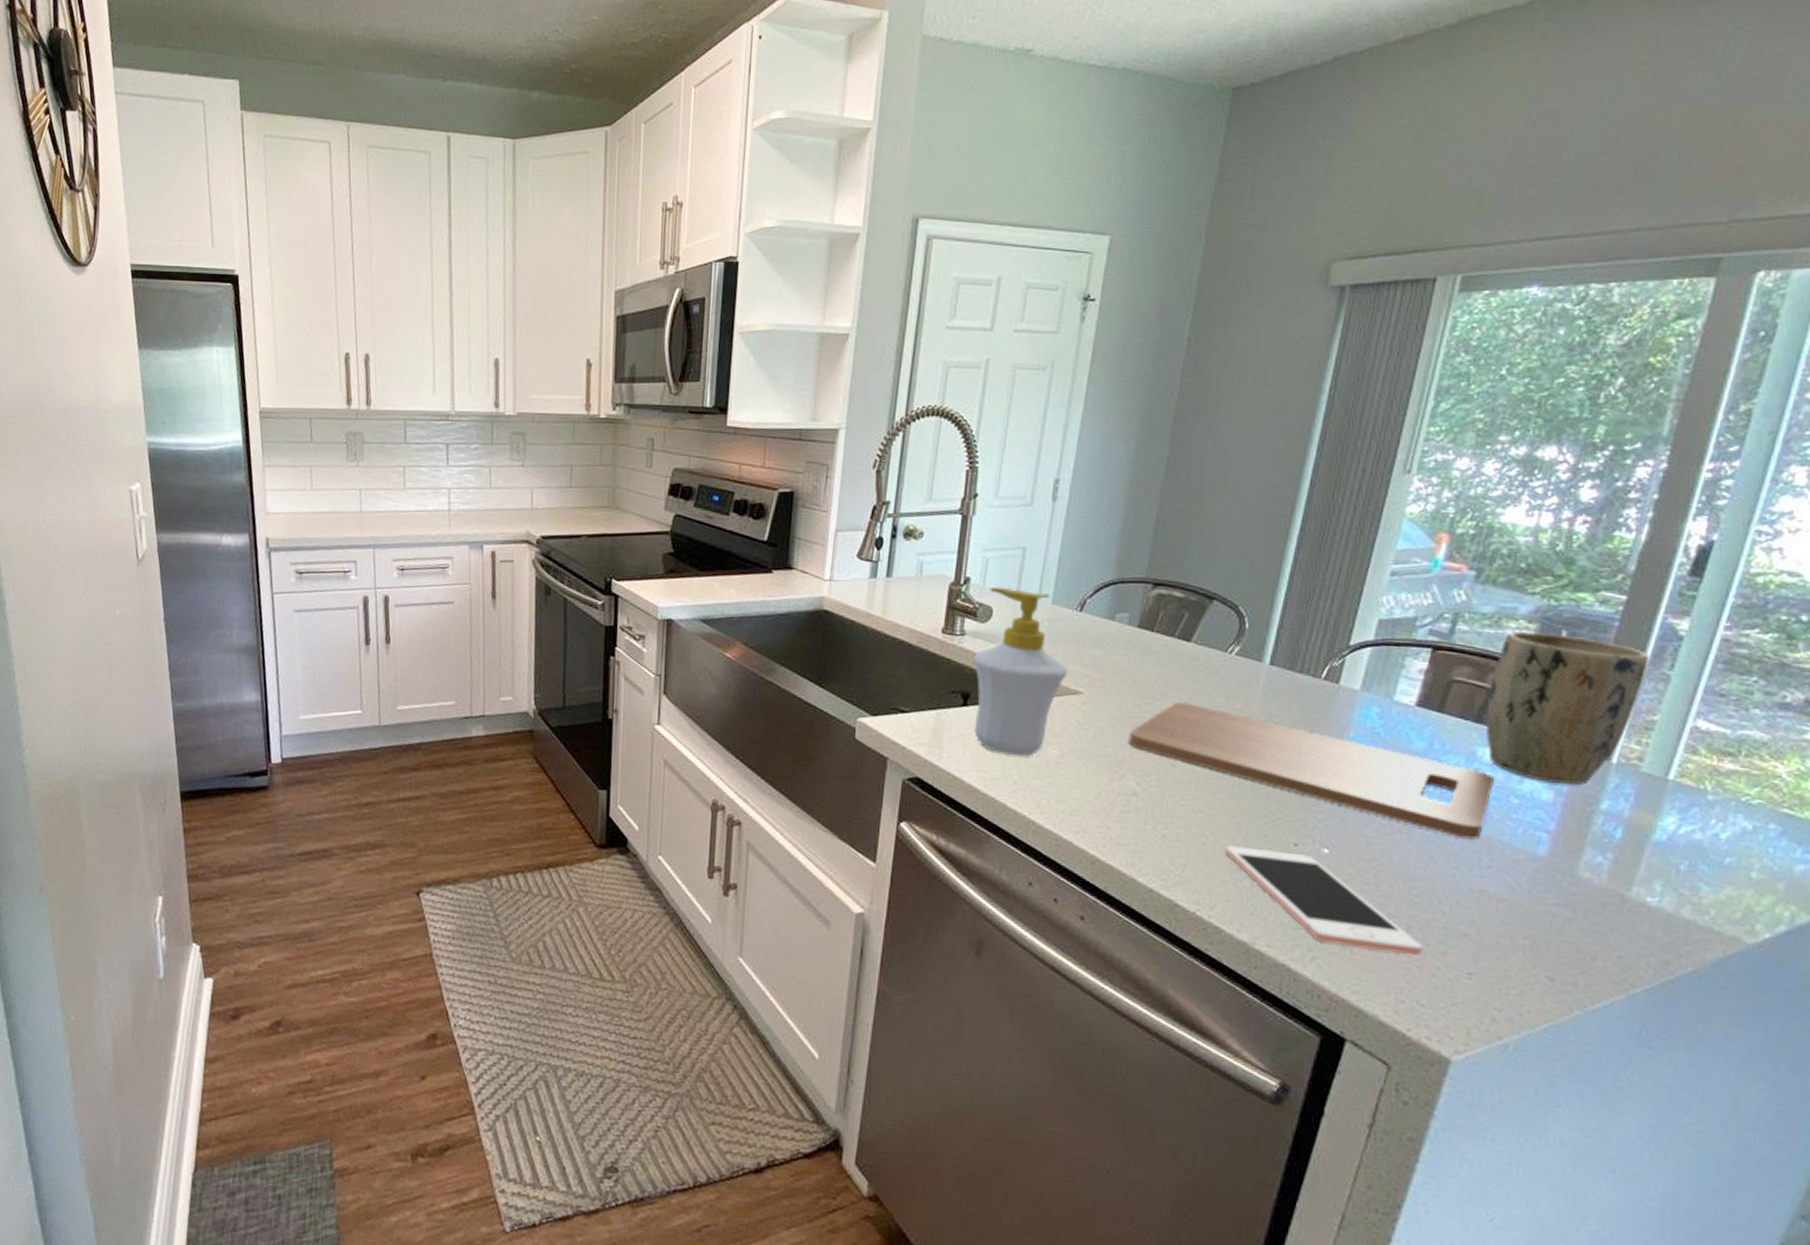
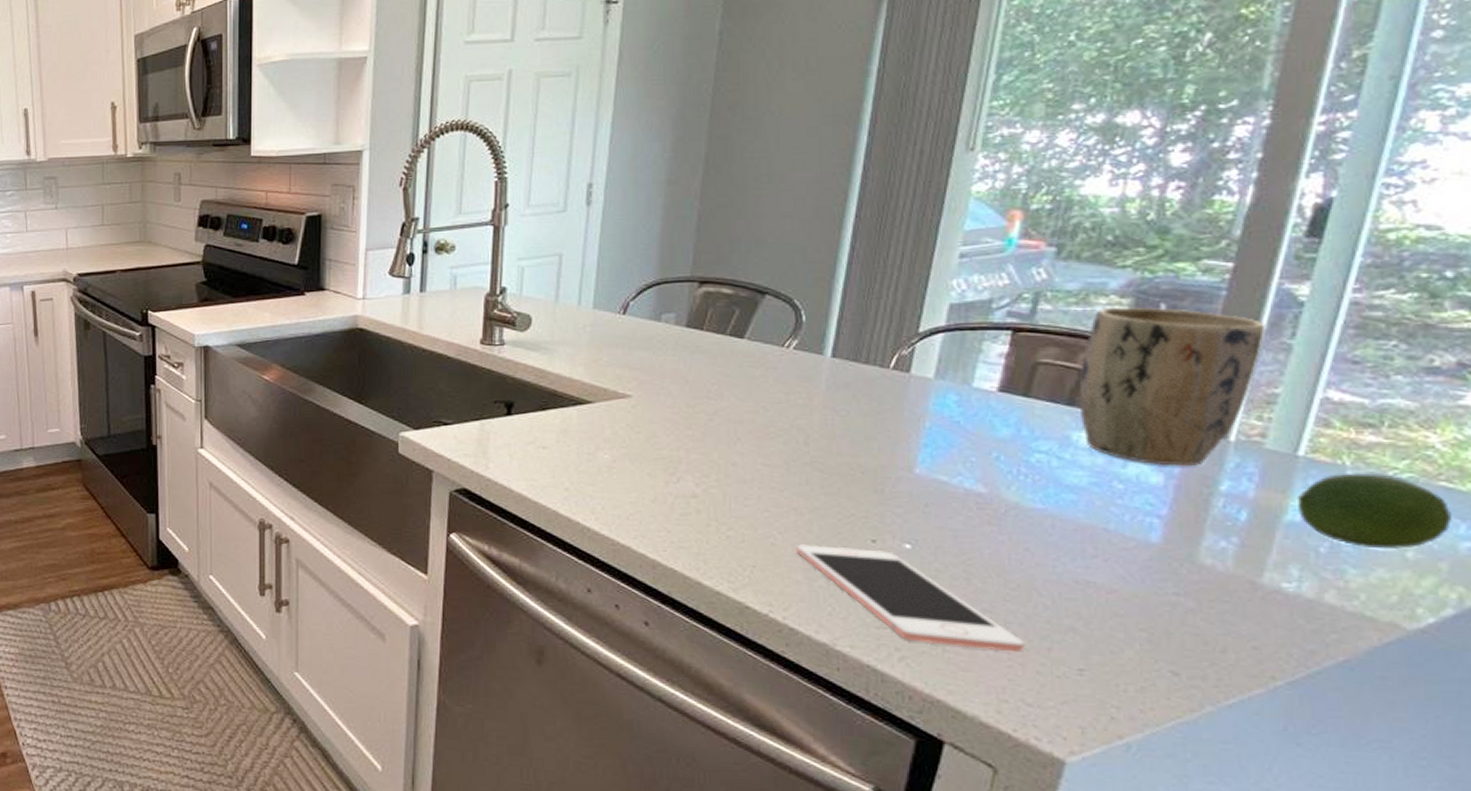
soap bottle: present [974,586,1068,757] -> none [515,295,614,463]
cutting board: present [1129,702,1494,841] -> none [684,400,1093,530]
fruit: none [1664,797,1790,869] -> present [1296,473,1451,549]

